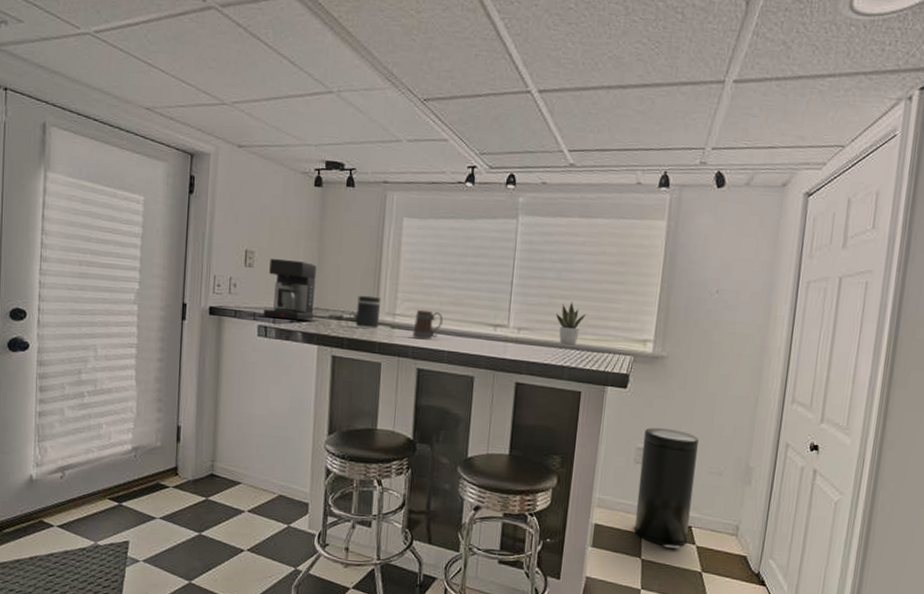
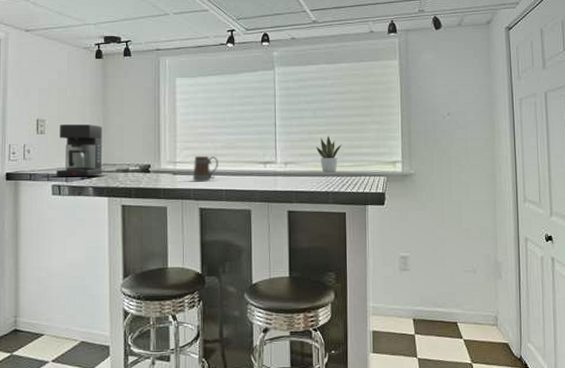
cylinder: present [356,295,381,329] -> none [141,148,162,177]
pedal bin: present [634,427,699,549] -> none [405,237,456,345]

